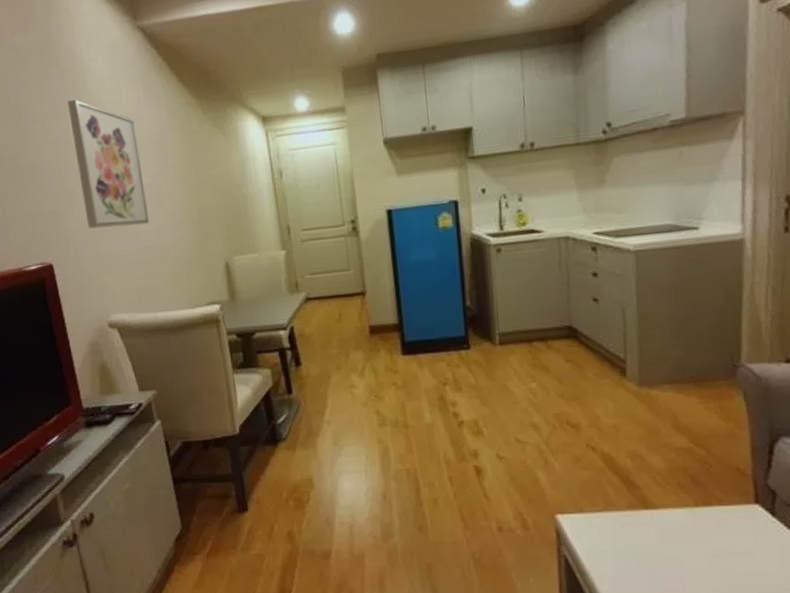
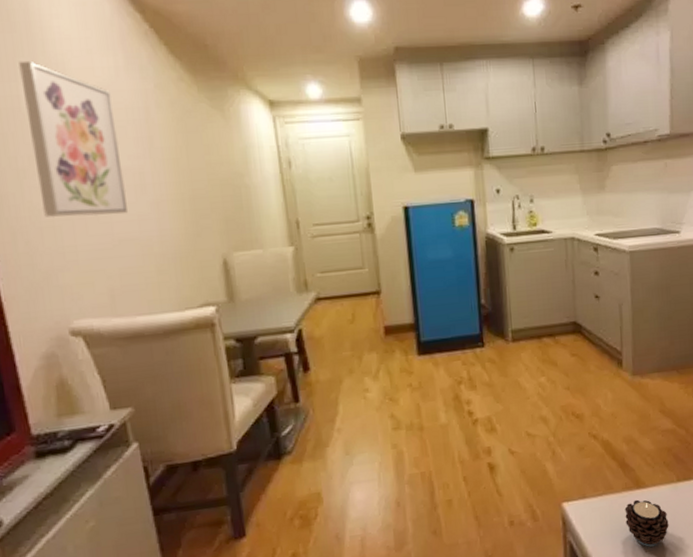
candle: none [629,520,684,573] -> present [624,499,669,547]

